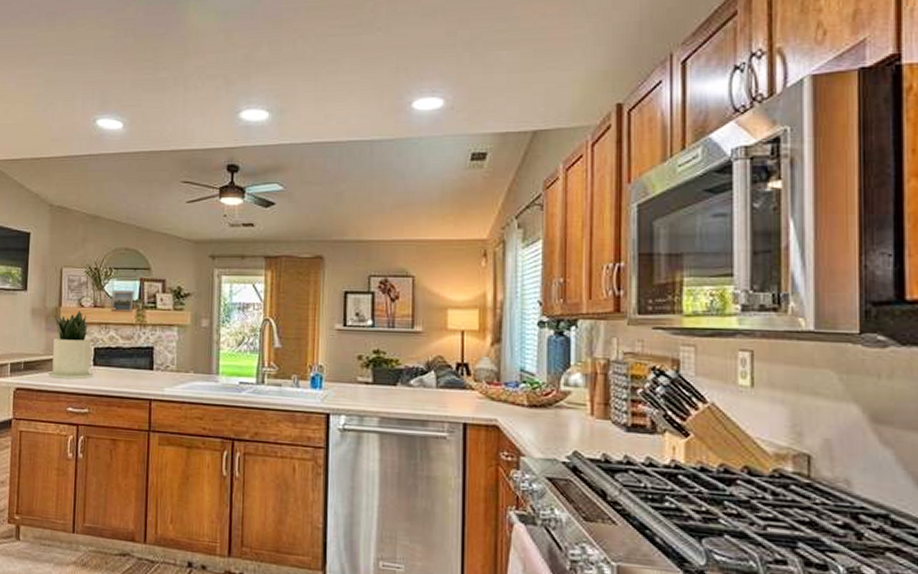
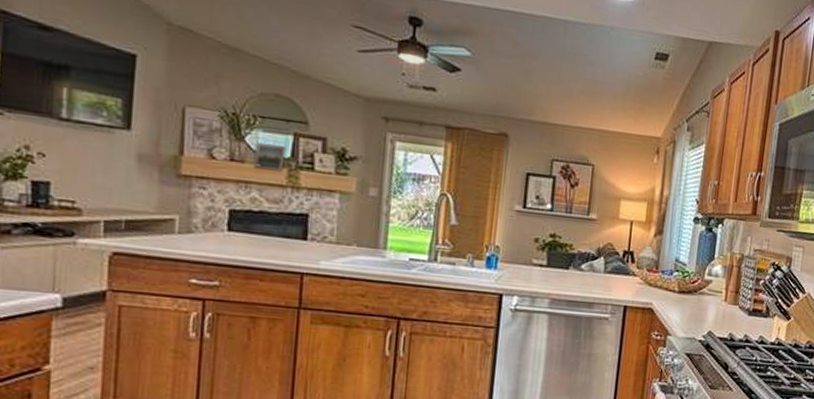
planter: present [47,311,94,380] -> none [161,160,228,247]

